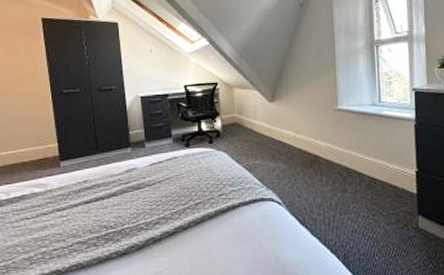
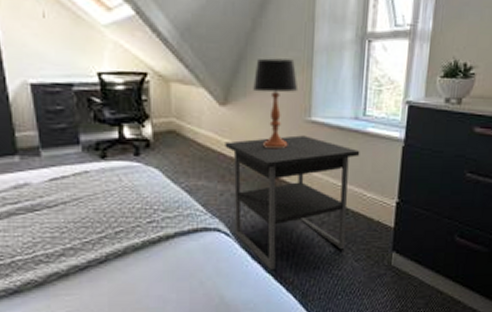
nightstand: none [274,121,380,234] -> present [225,135,360,271]
table lamp: none [293,65,327,133] -> present [253,58,299,149]

